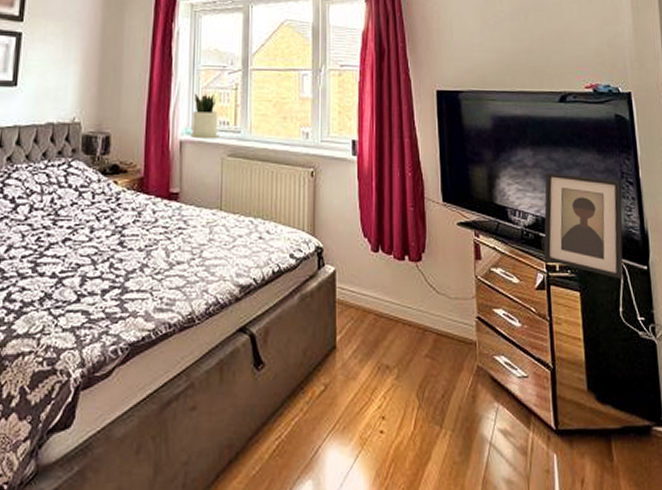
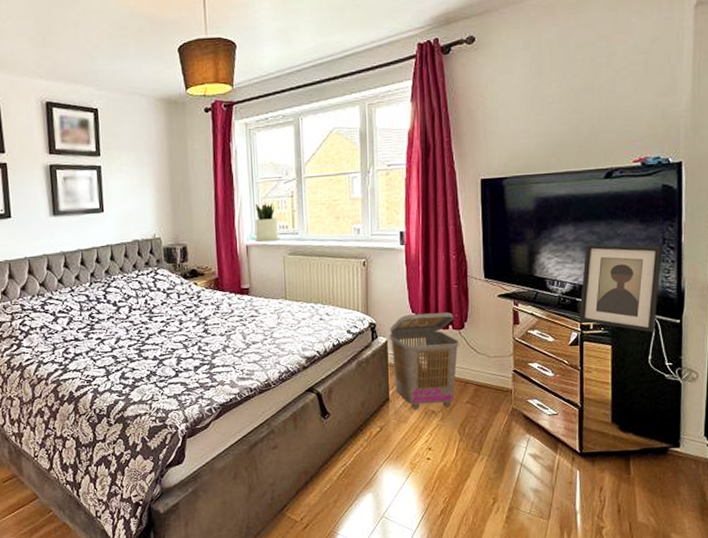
laundry basket: none [338,238,416,364] -> present [389,311,459,411]

